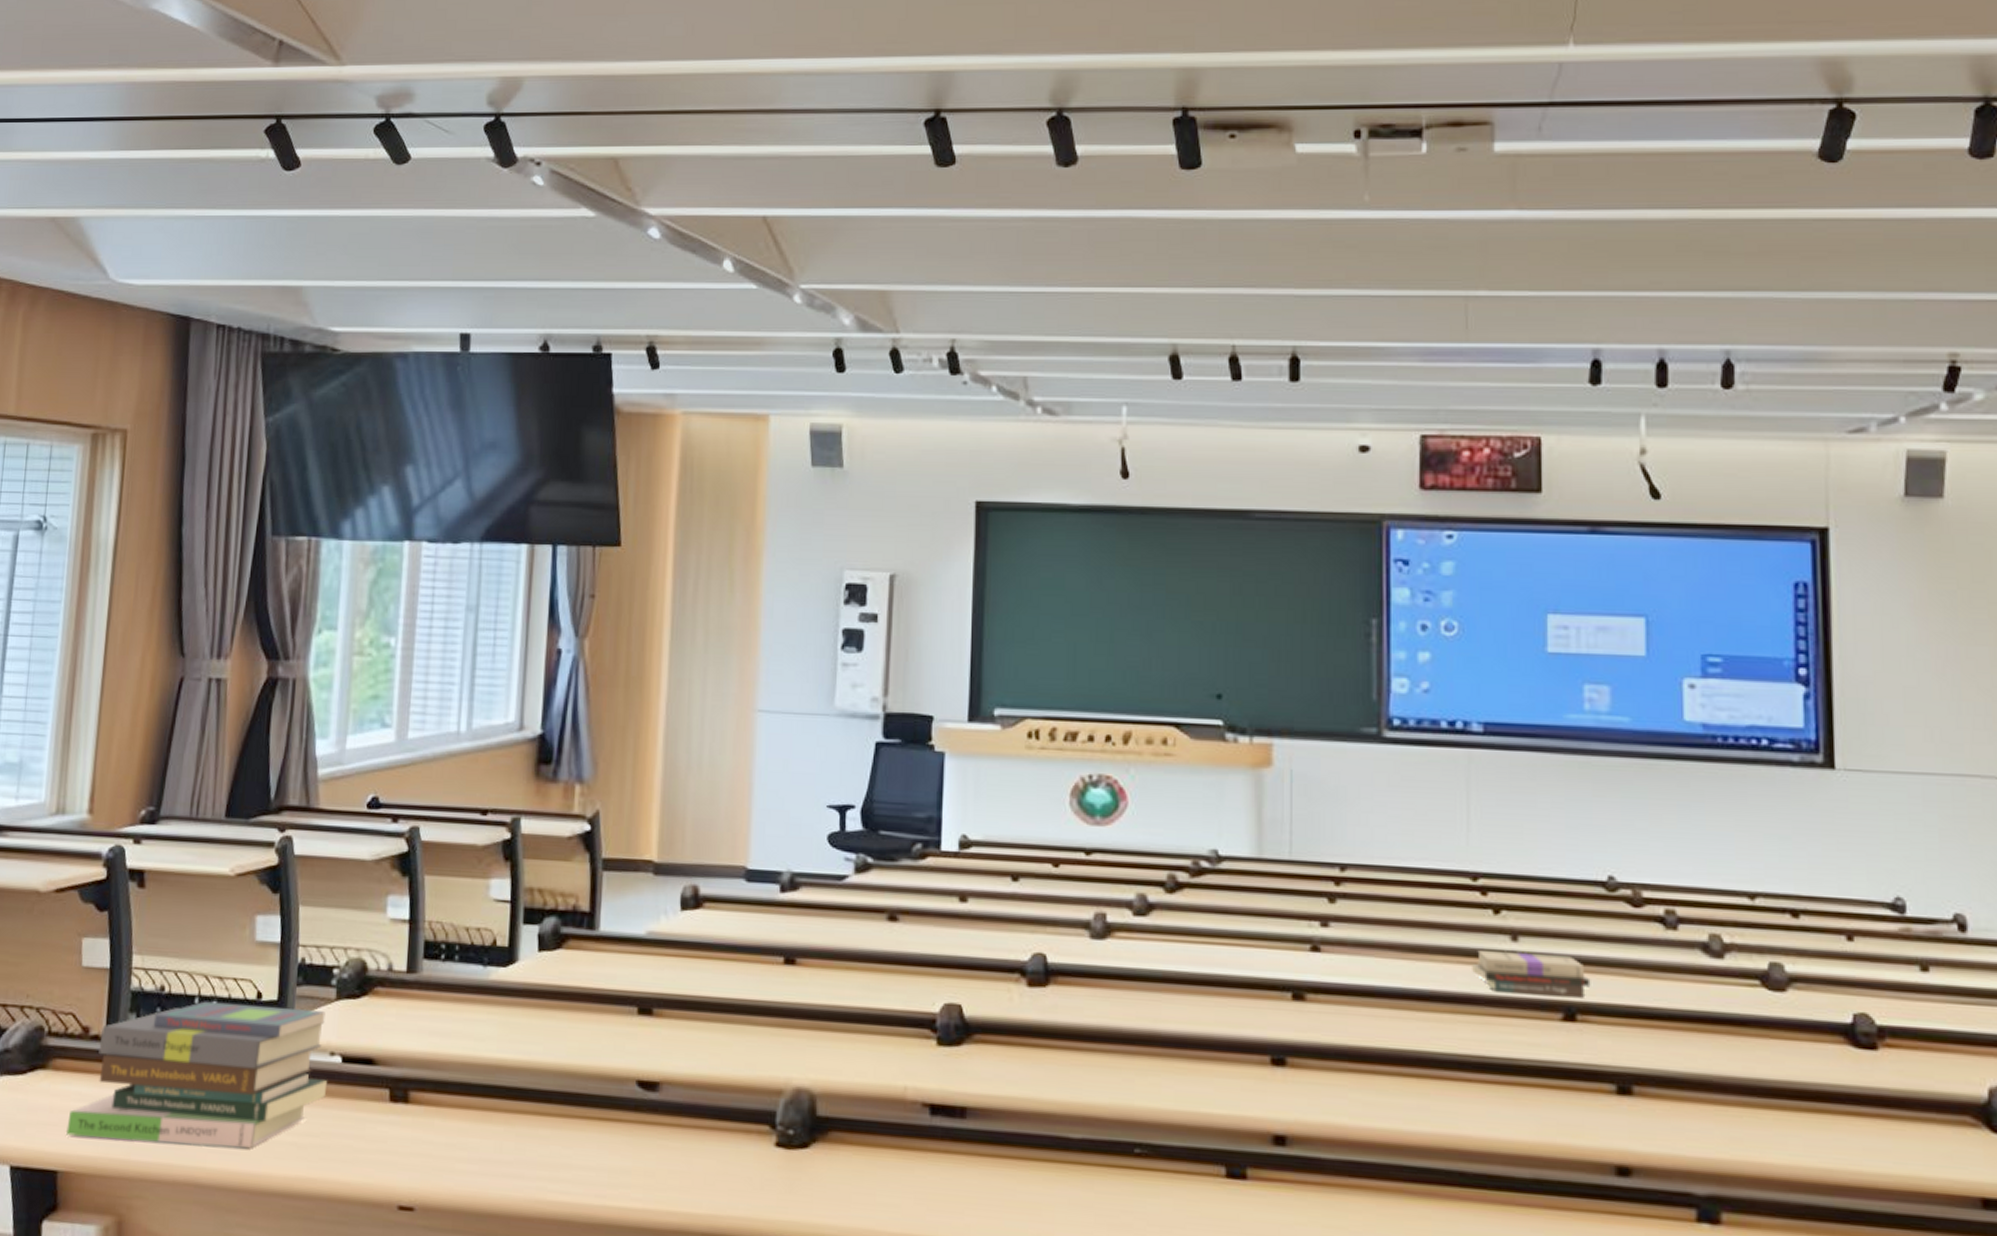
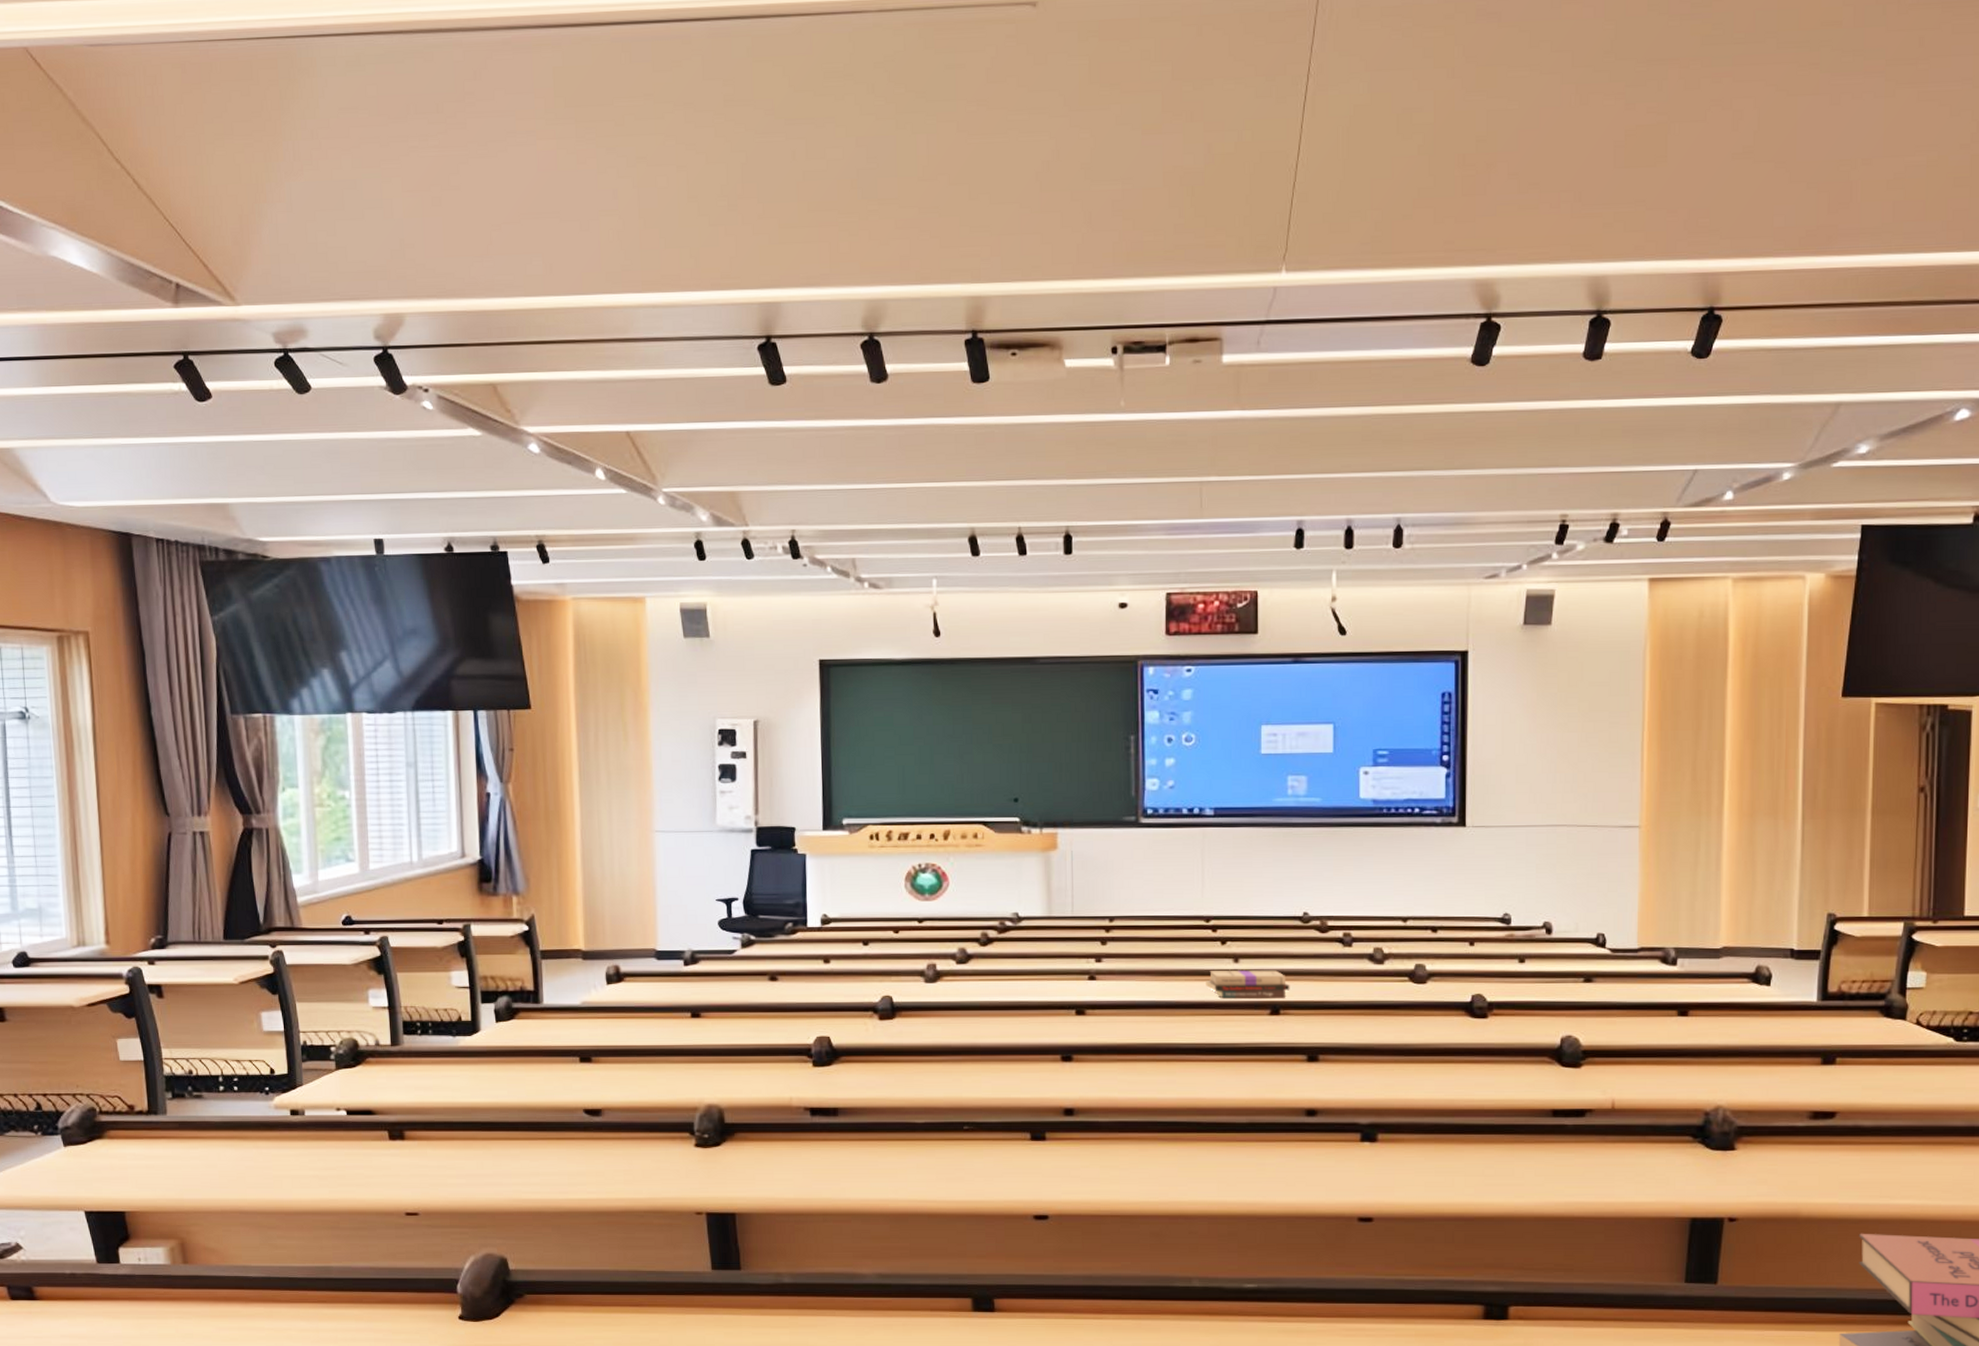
books: present [65,1001,328,1148] -> none [126,1078,337,1185]

